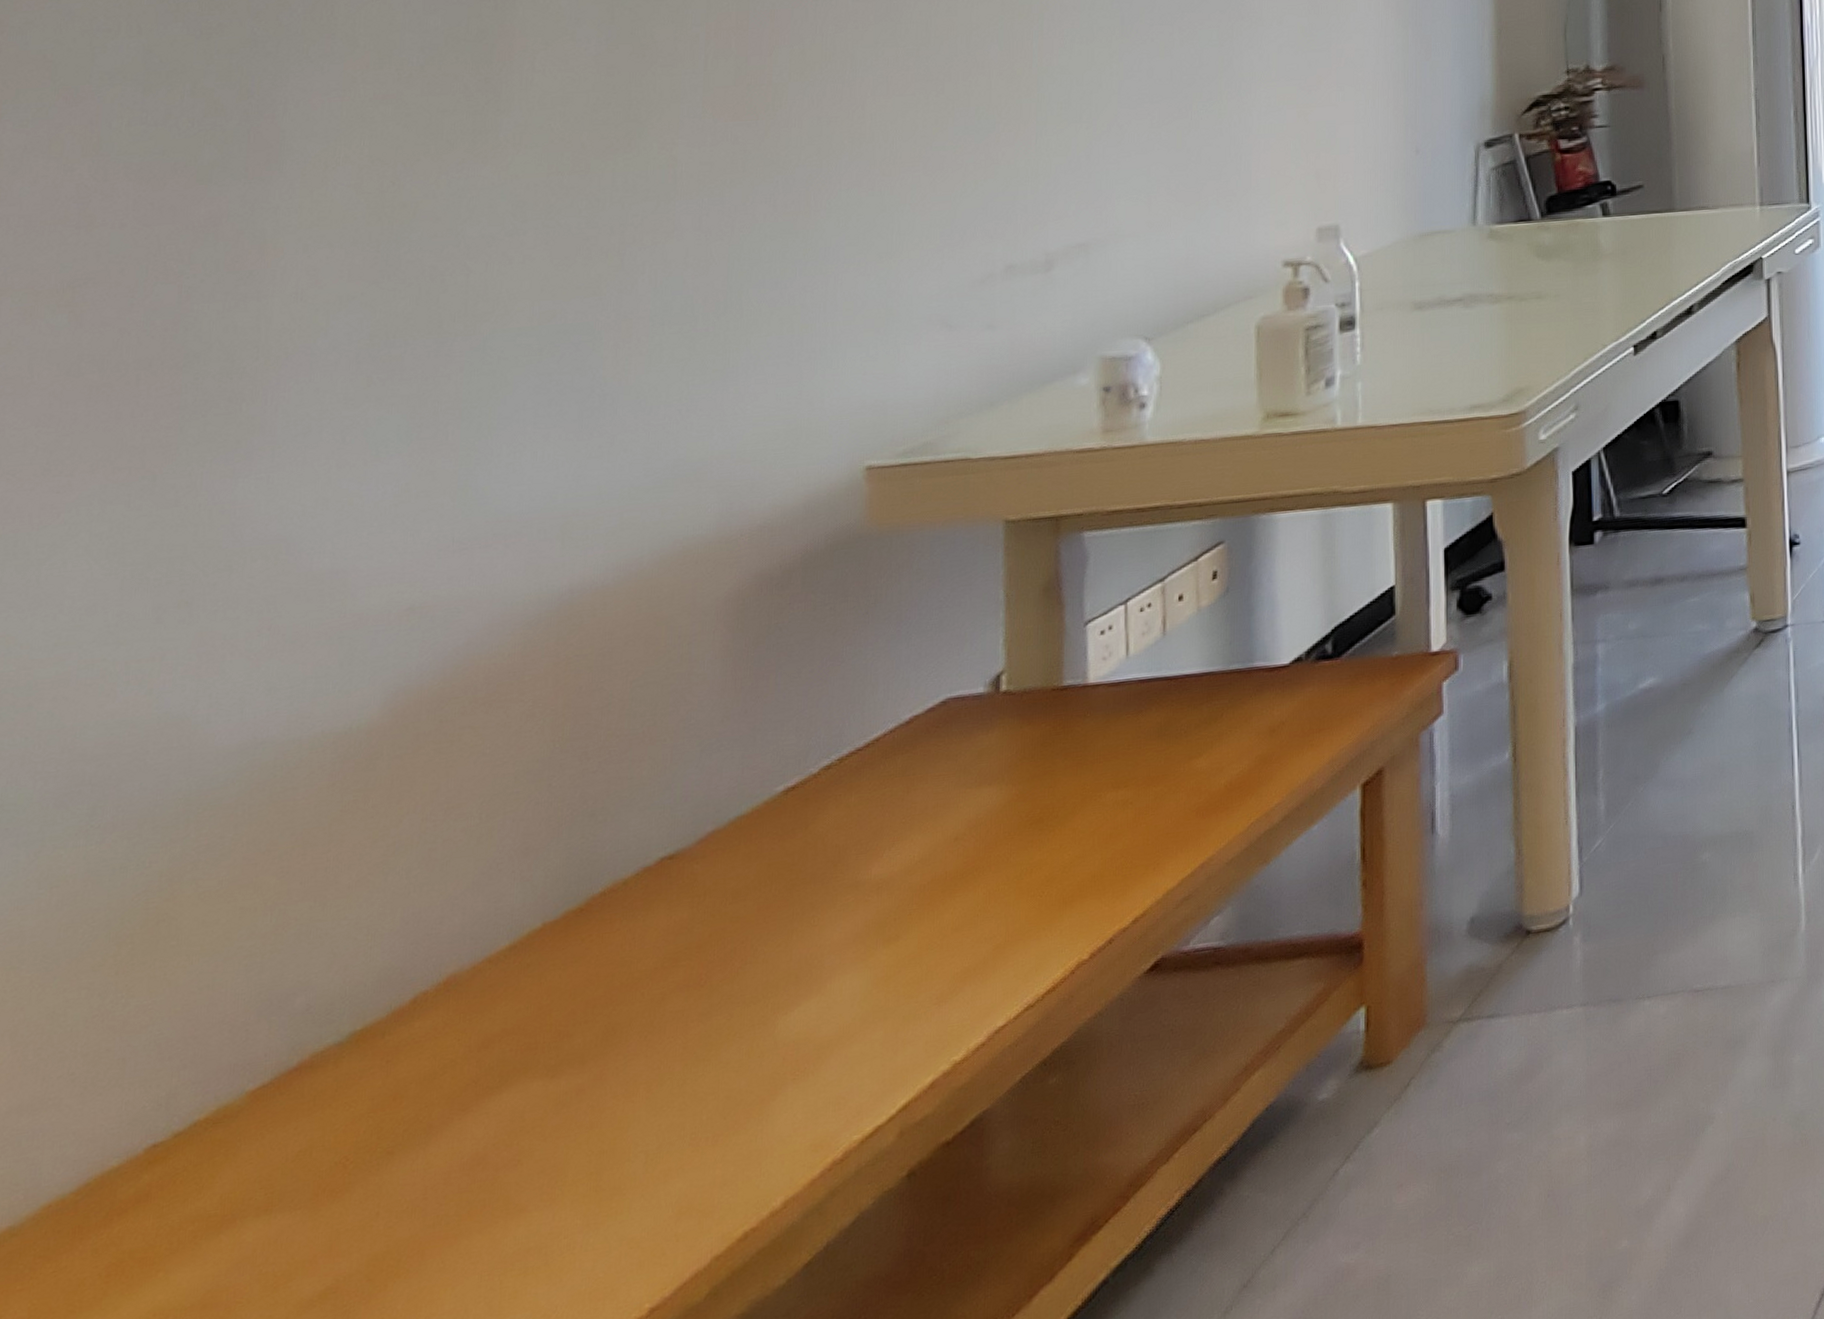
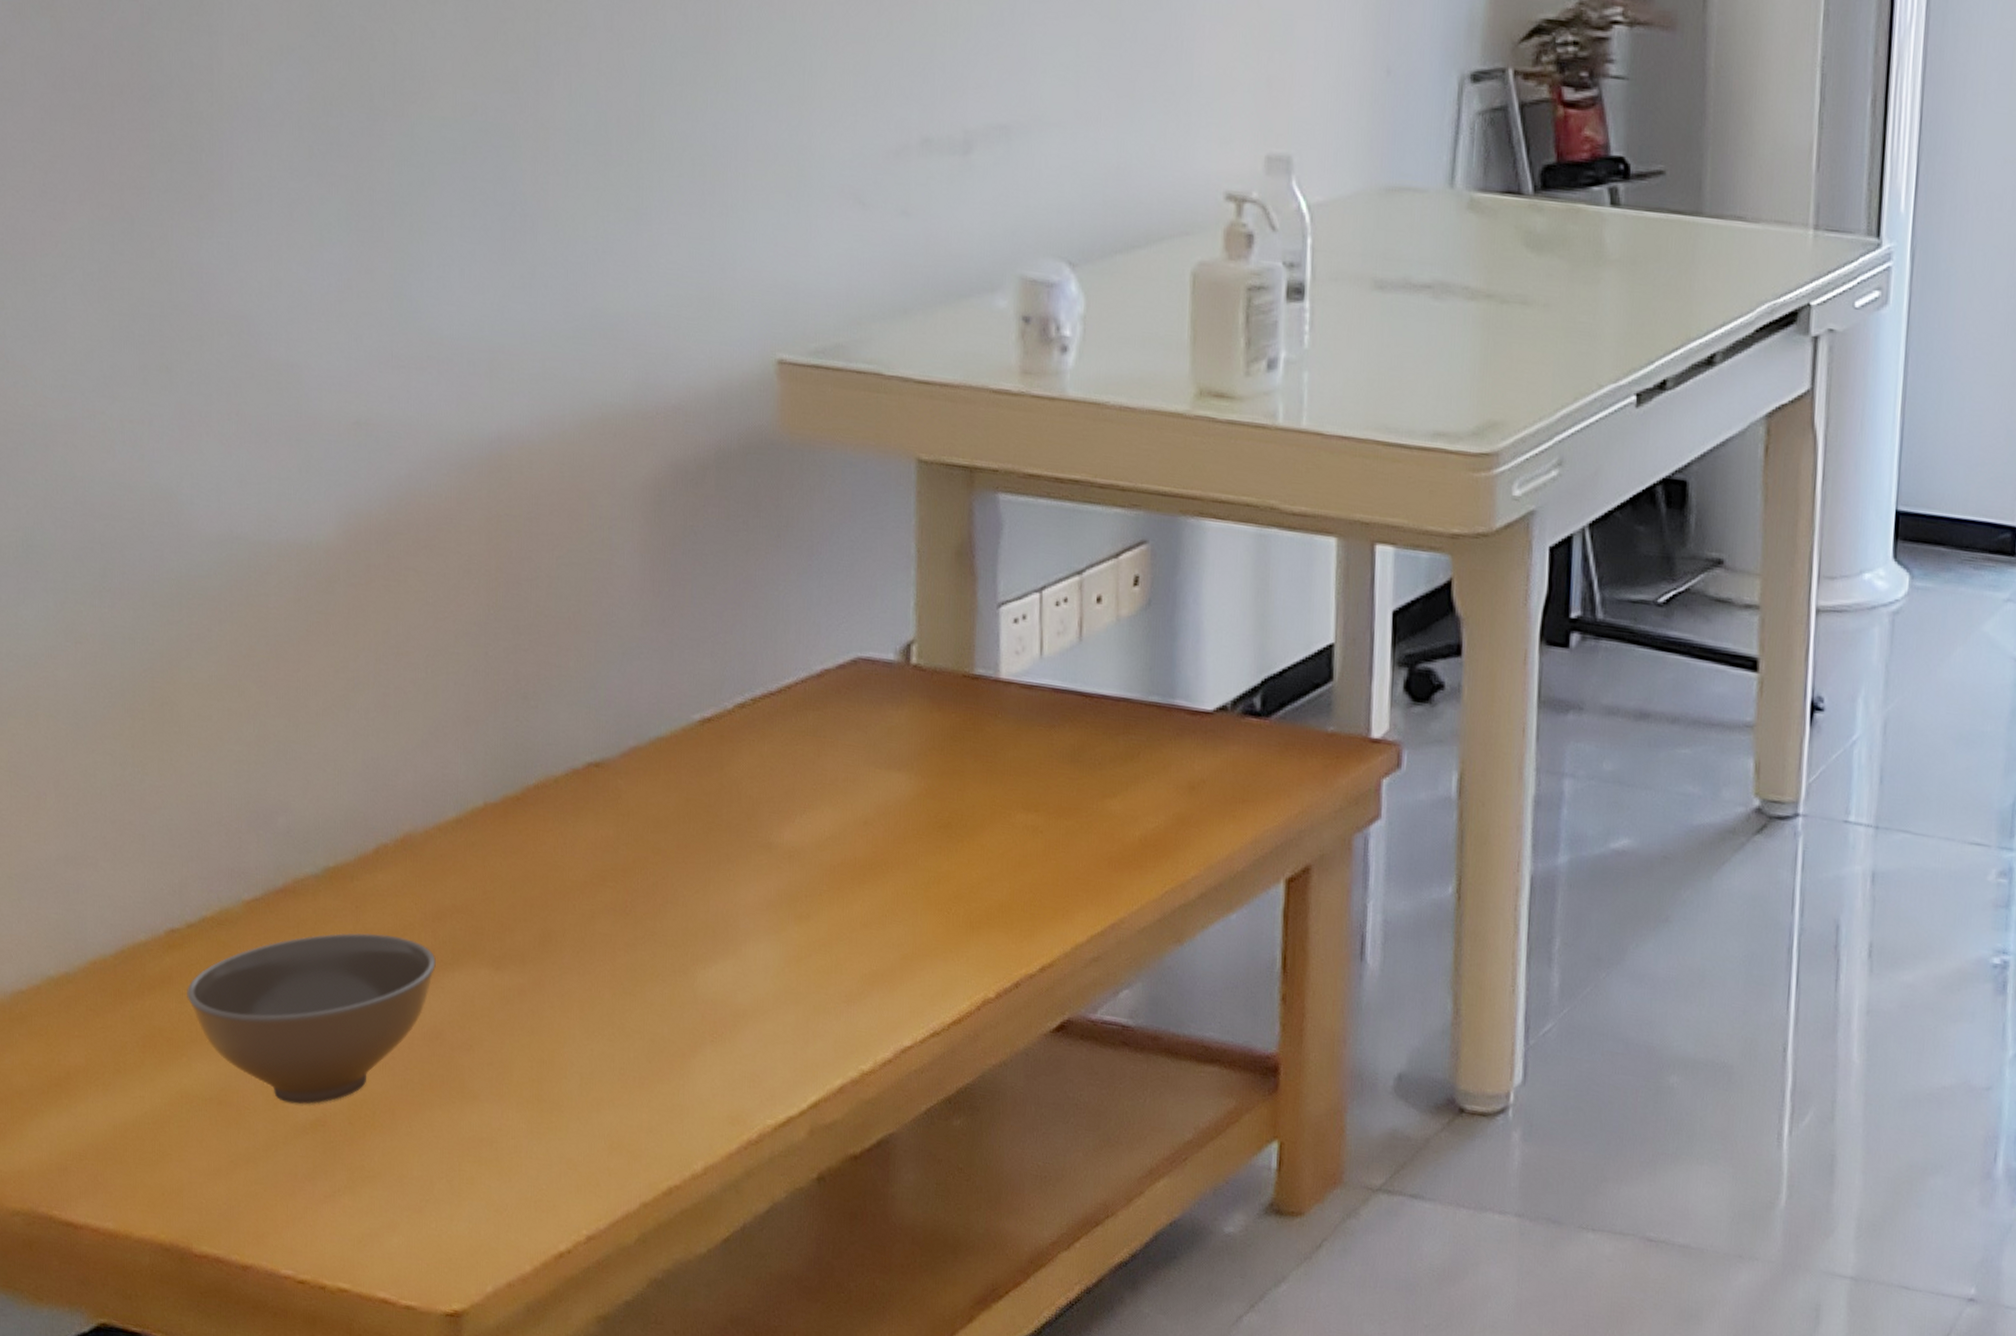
bowl: none [168,1075,481,1282] -> present [187,933,436,1104]

